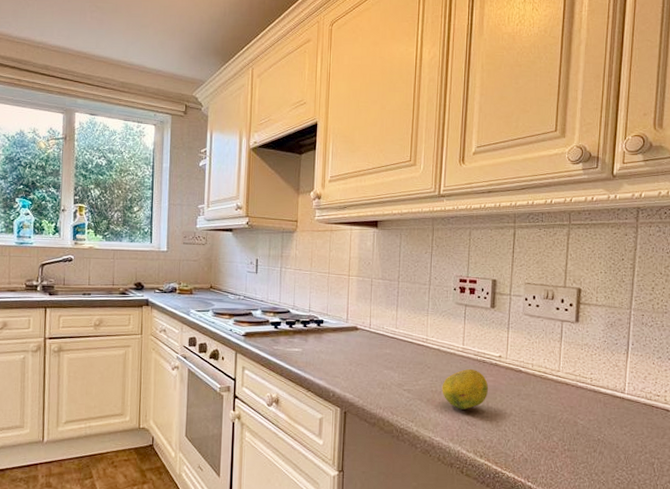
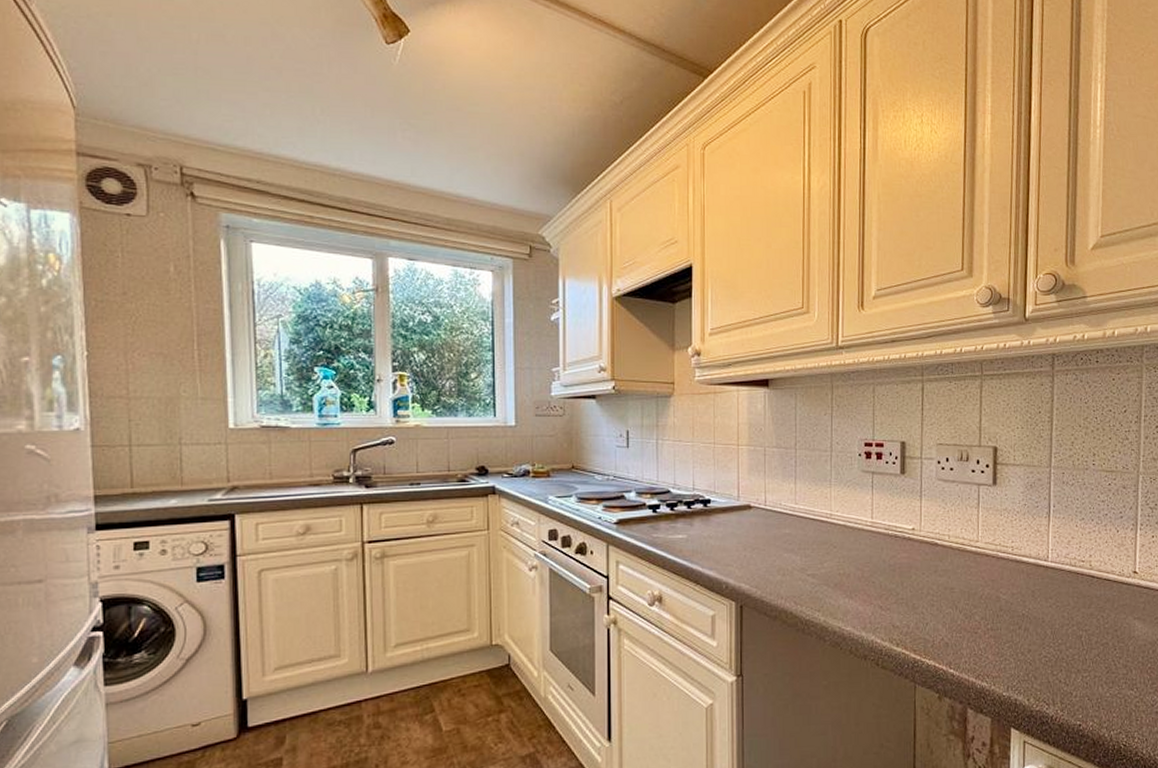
fruit: present [442,368,489,410] -> none [850,545,903,593]

